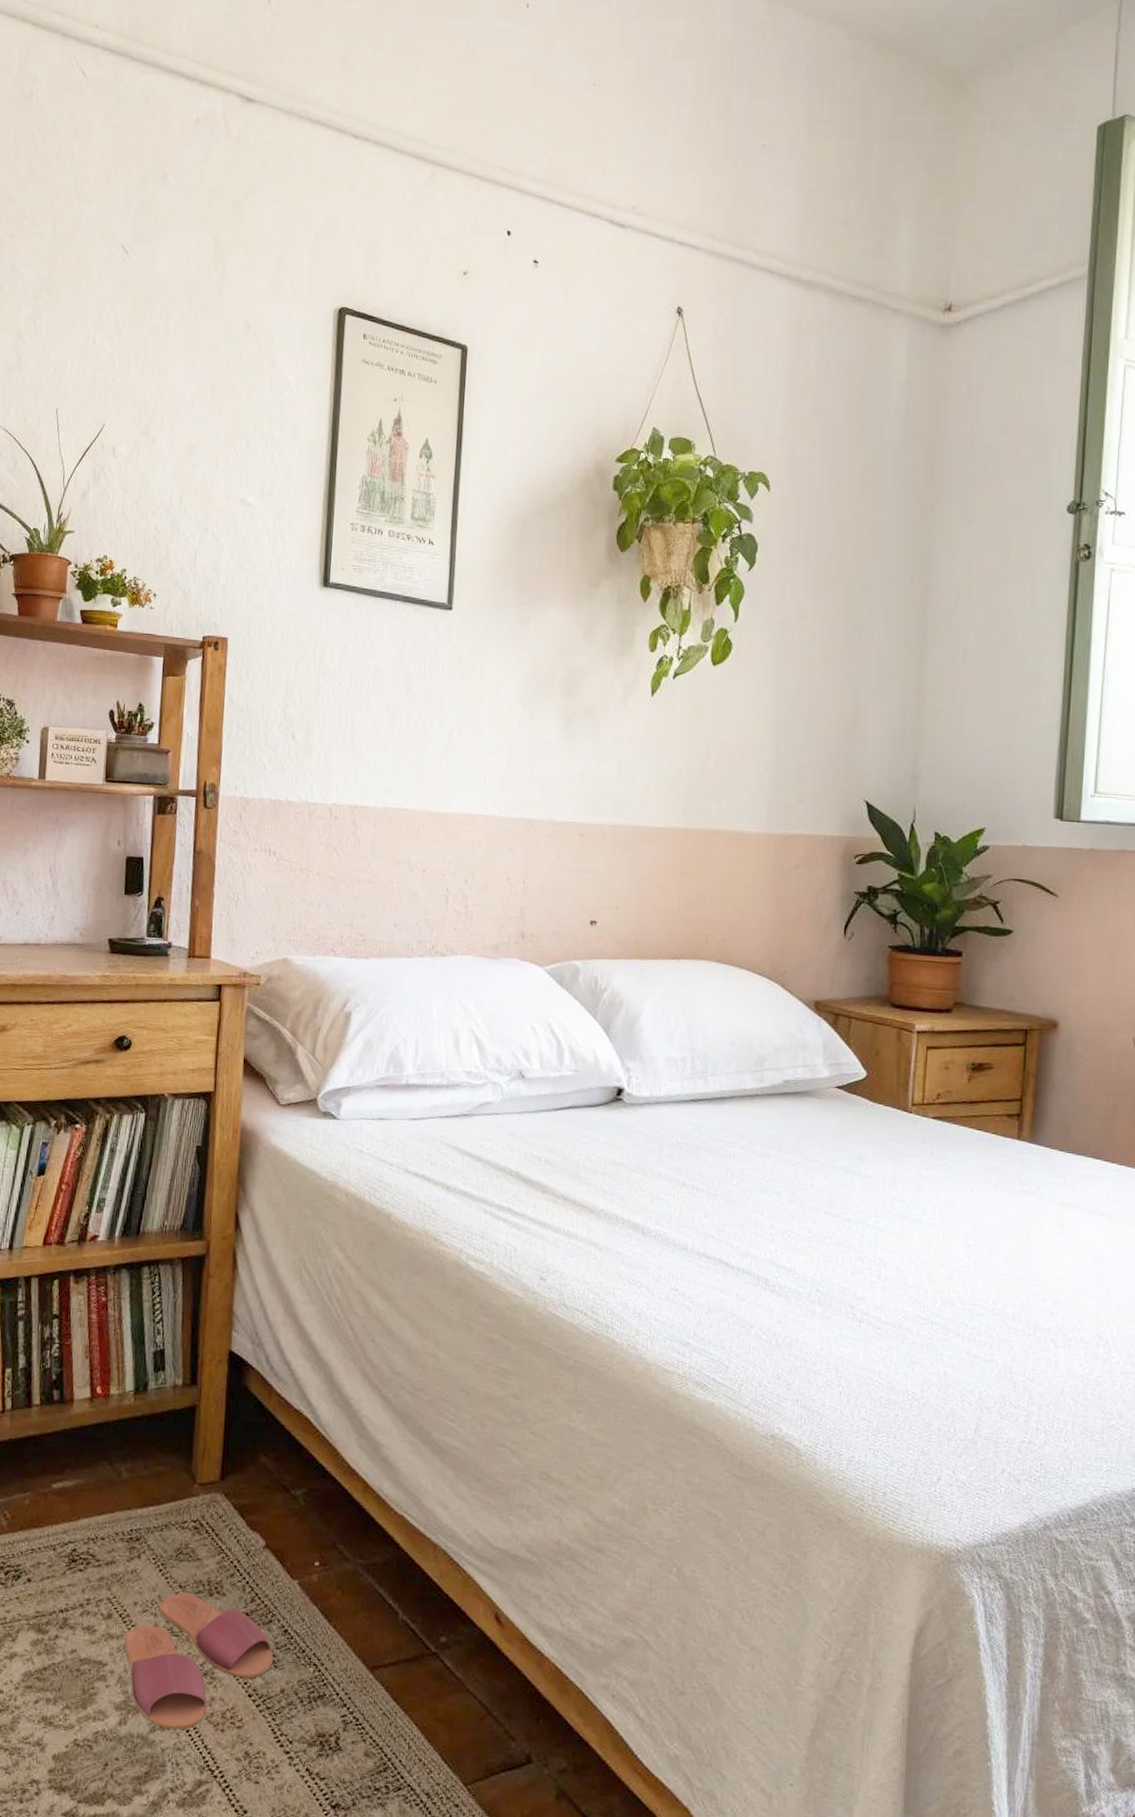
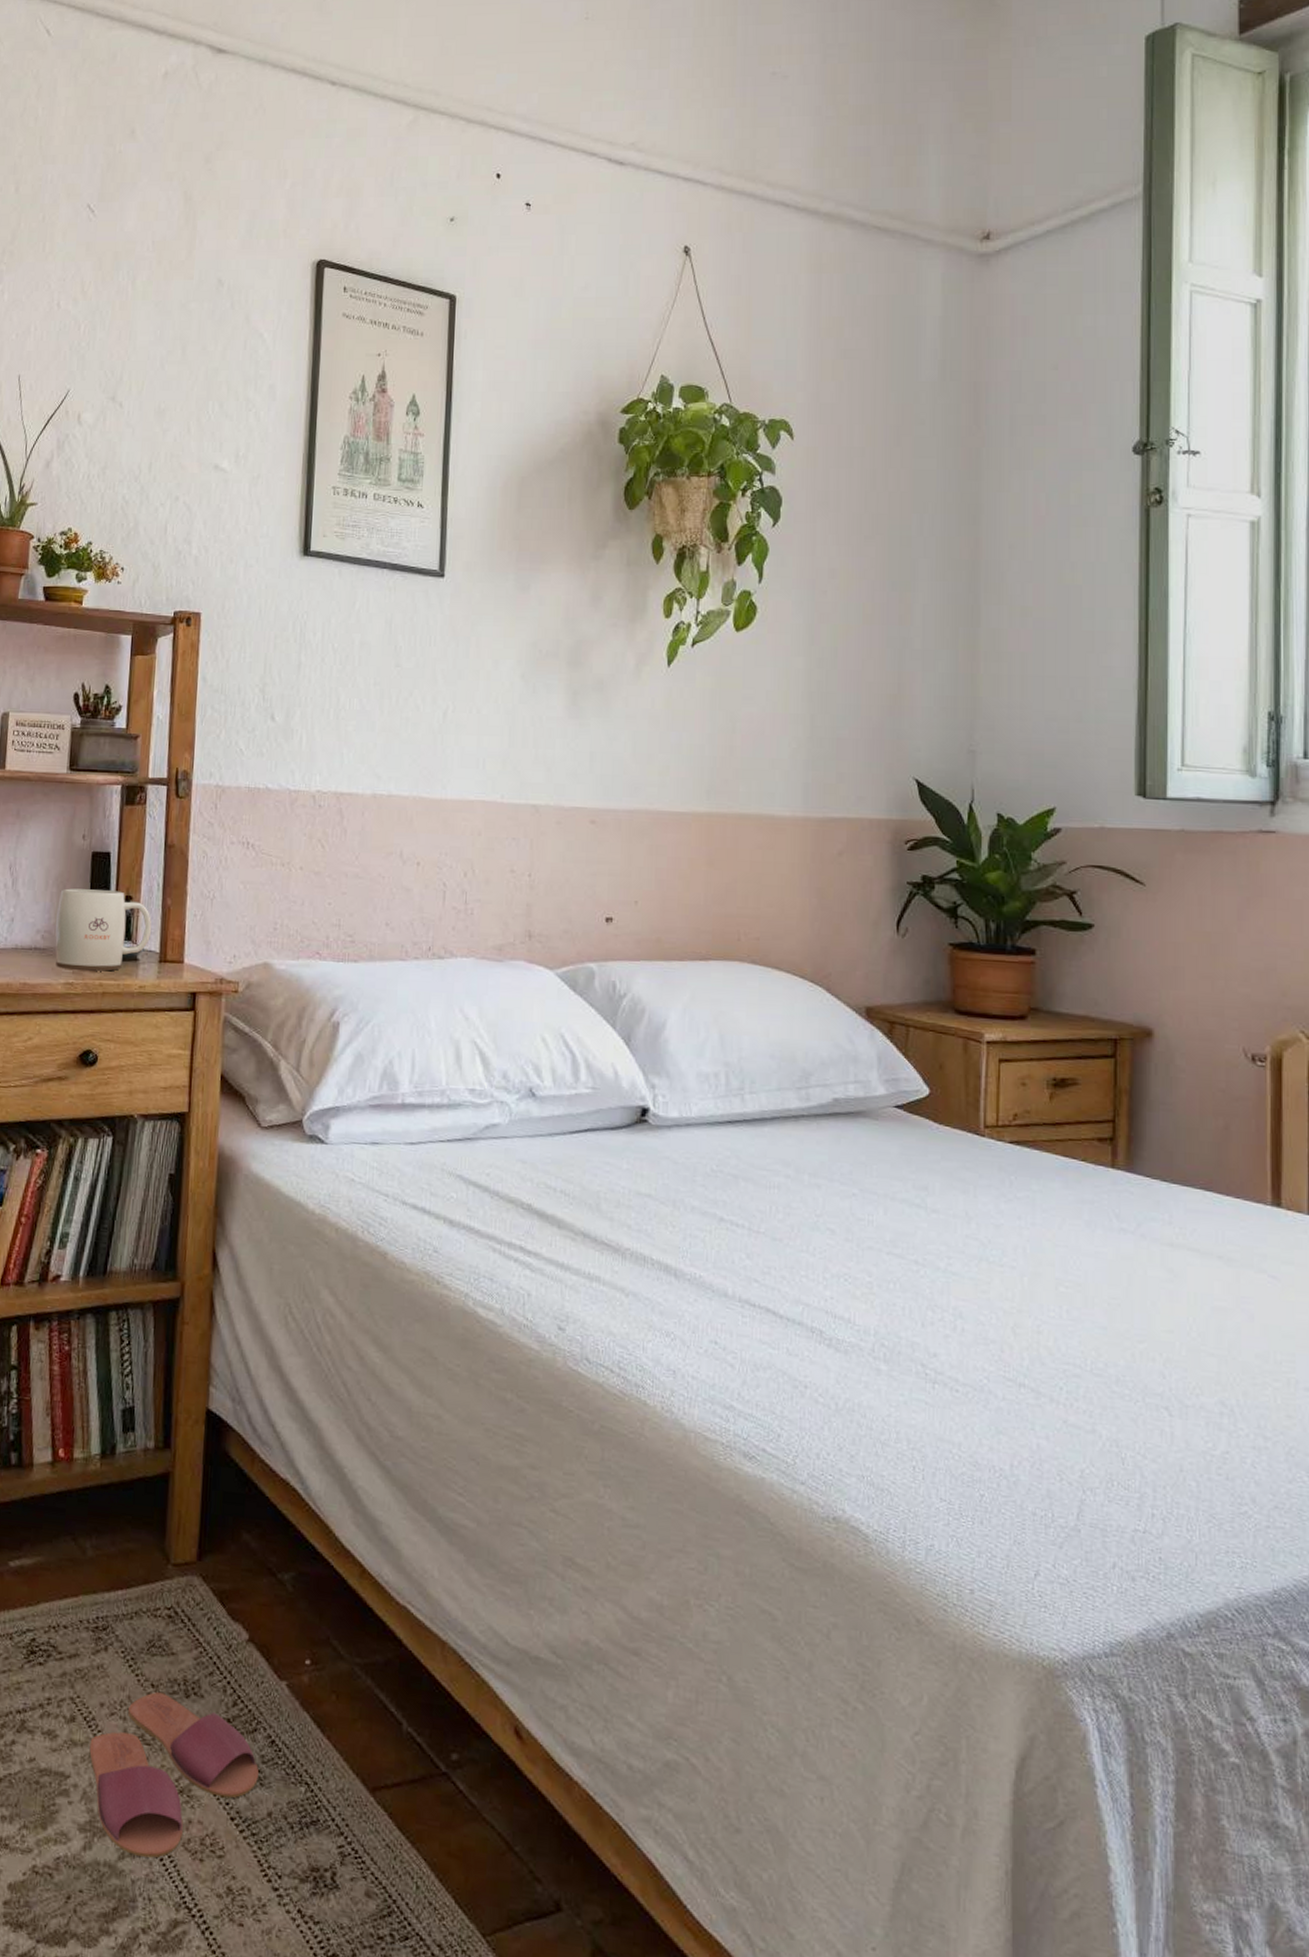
mug: none [92,890,182,965] -> present [55,888,152,972]

